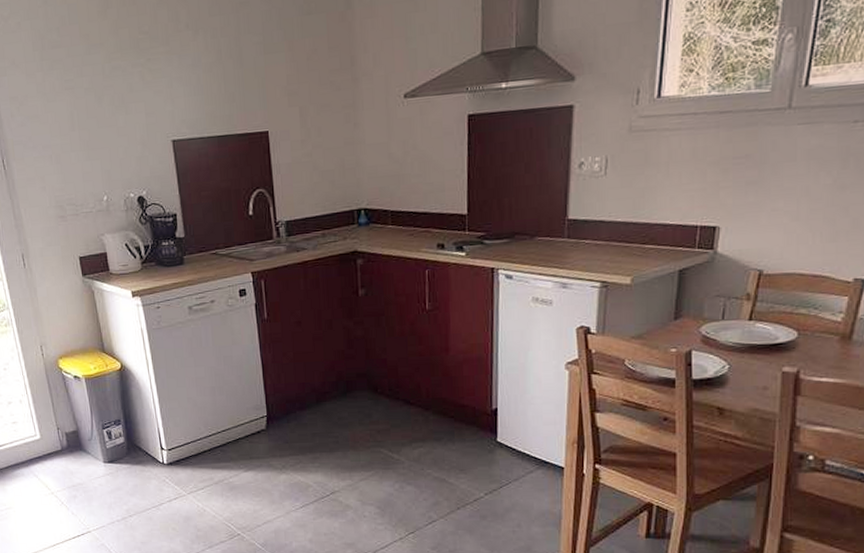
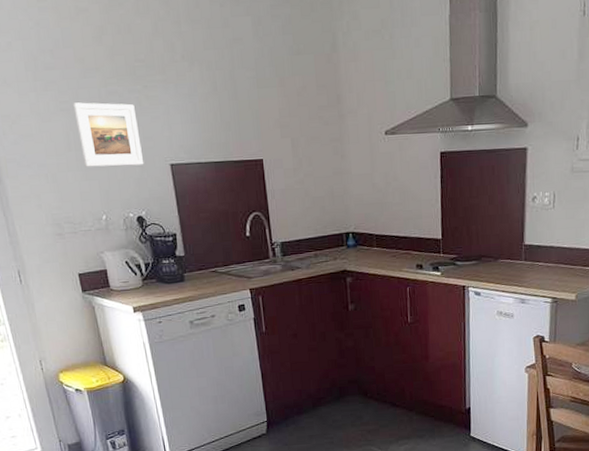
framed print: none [77,78,146,147] -> present [73,102,144,167]

